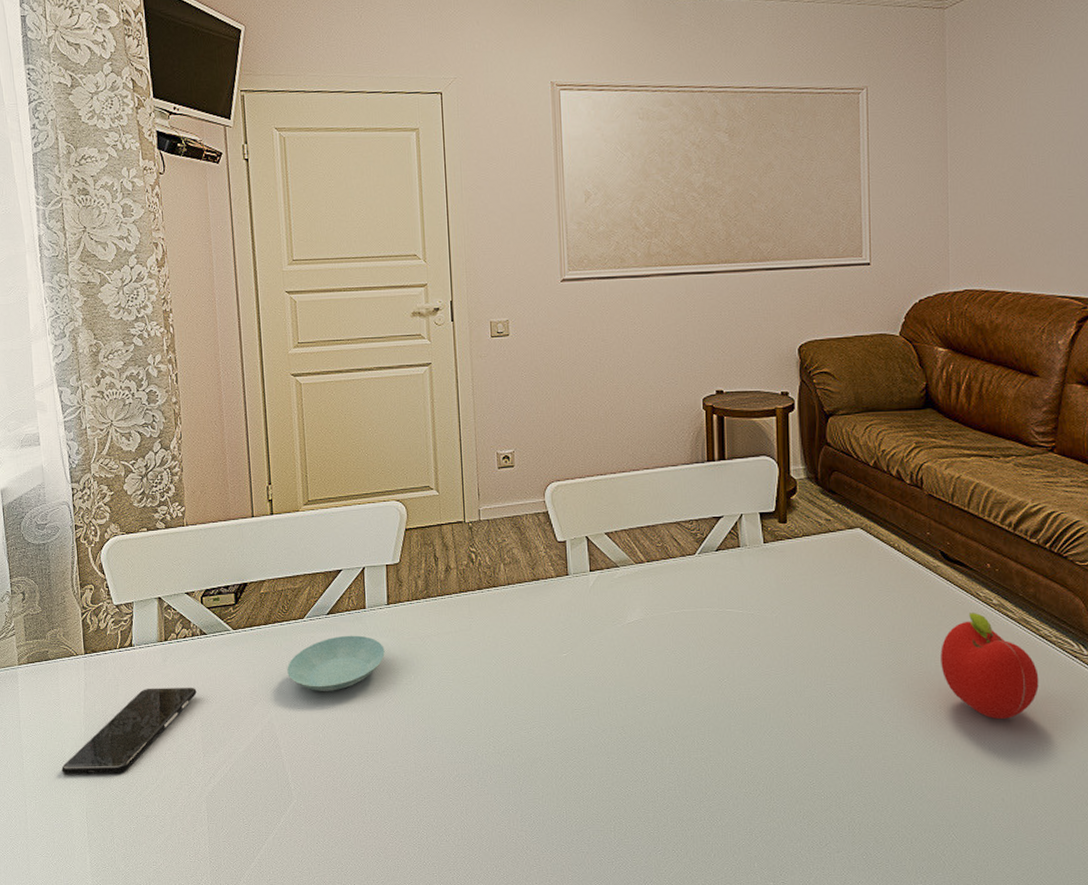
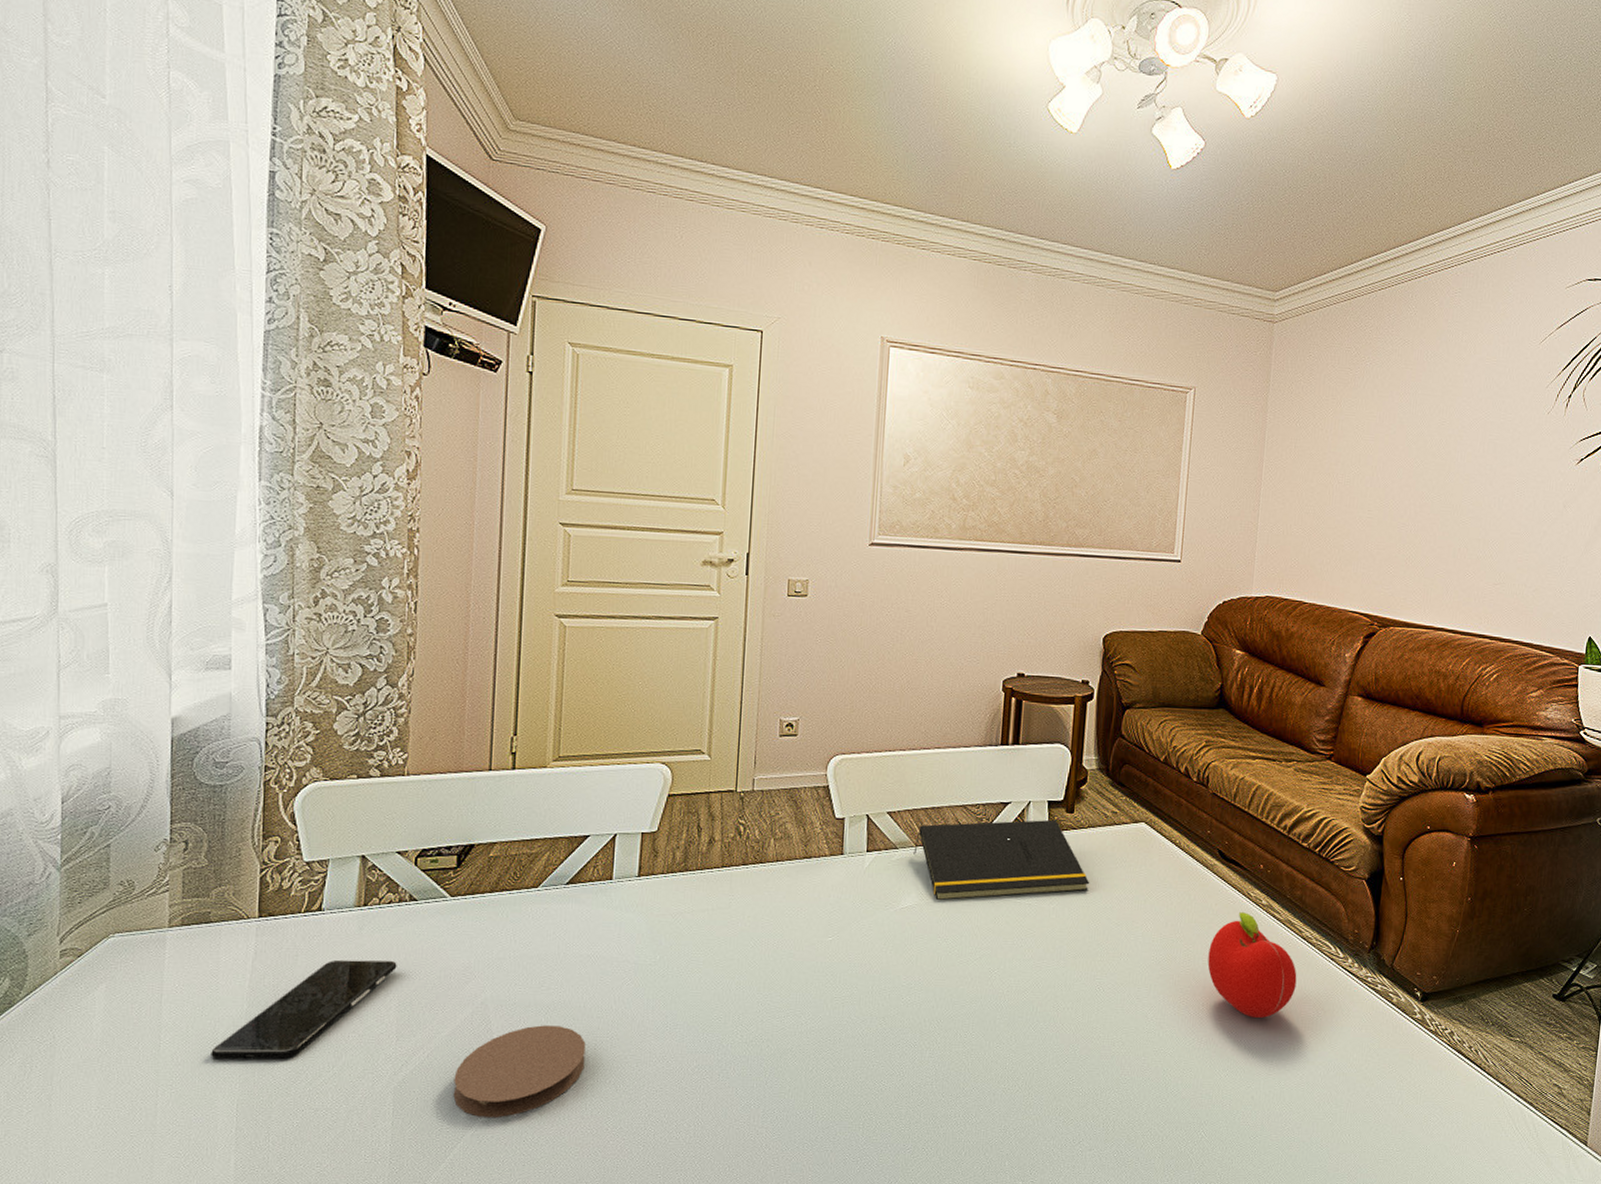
coaster: none [253,741,361,822] -> present [453,1025,586,1117]
saucer: present [287,635,385,691] -> none [511,908,629,970]
notepad: none [634,530,811,615] -> present [913,819,1090,901]

